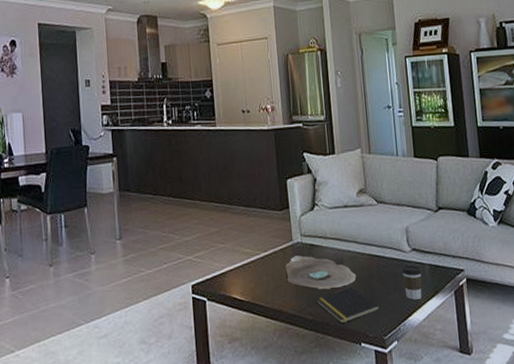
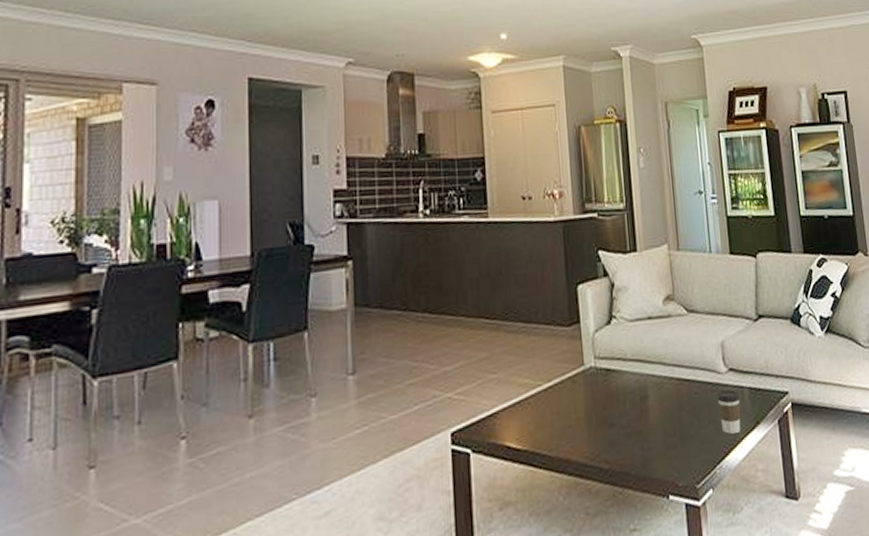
decorative bowl: present [285,255,356,290] -> none [575,384,663,428]
notepad: present [316,286,381,324] -> none [613,421,693,472]

